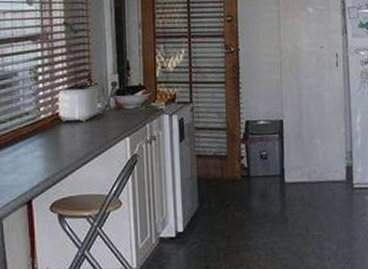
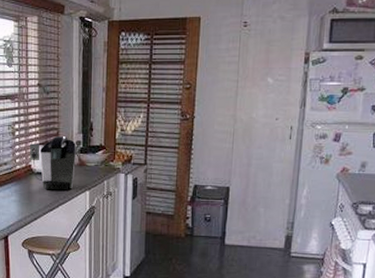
coffee maker: none [57,78,113,140] -> present [30,136,77,191]

